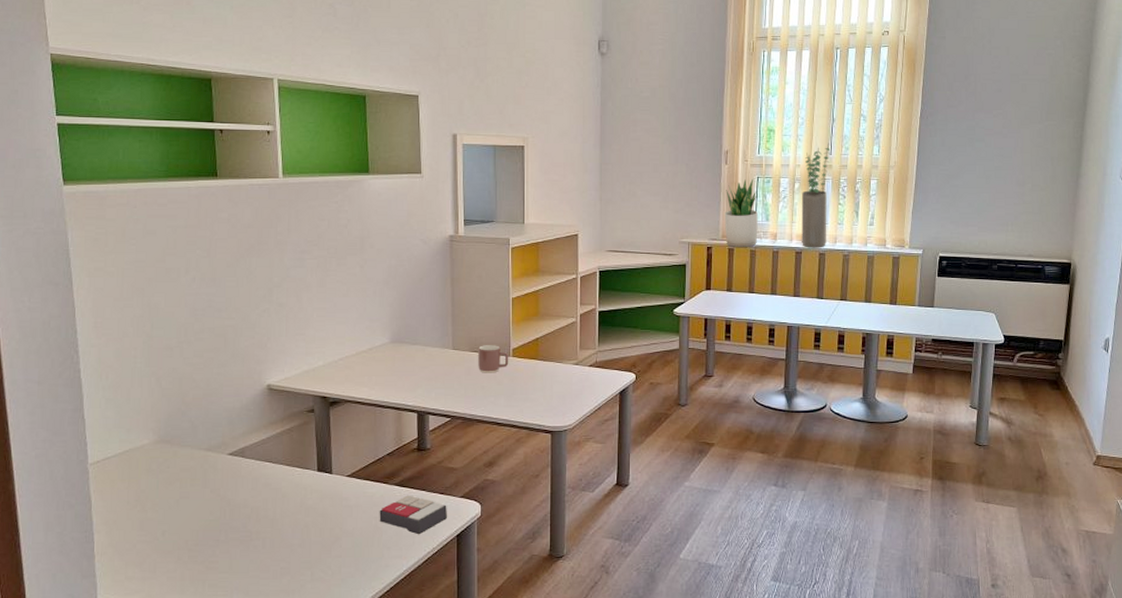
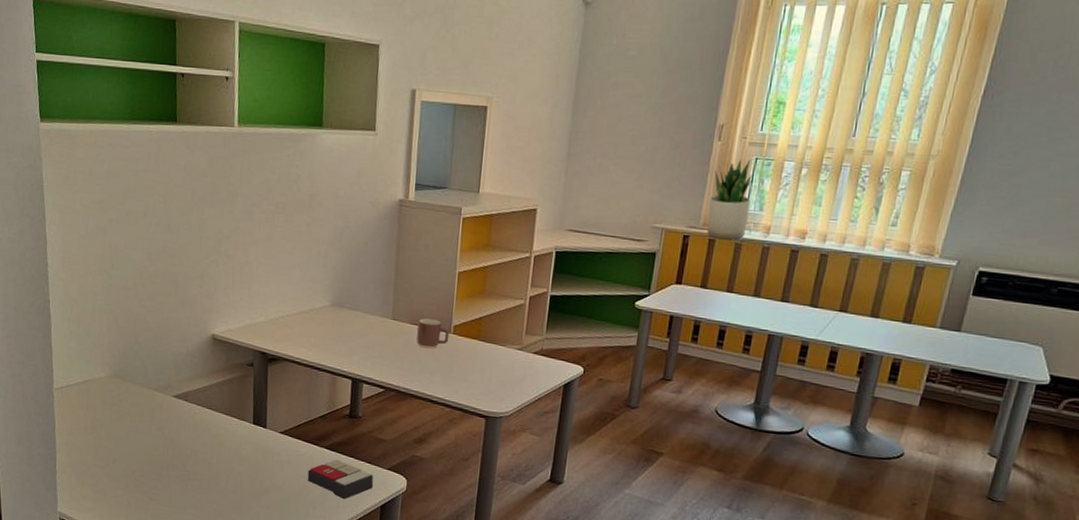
vase: present [801,142,831,248] -> none [800,121,855,248]

